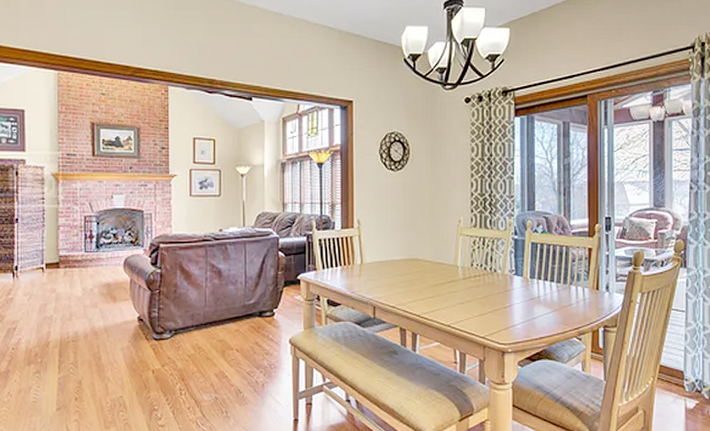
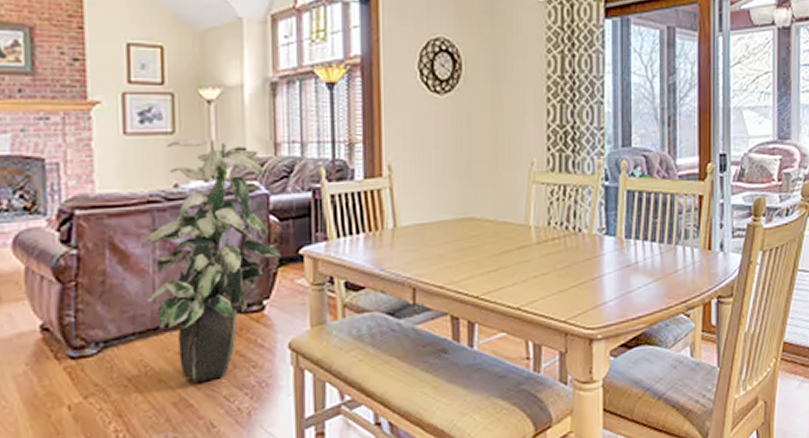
indoor plant: none [201,200,287,362] -> present [145,139,283,383]

